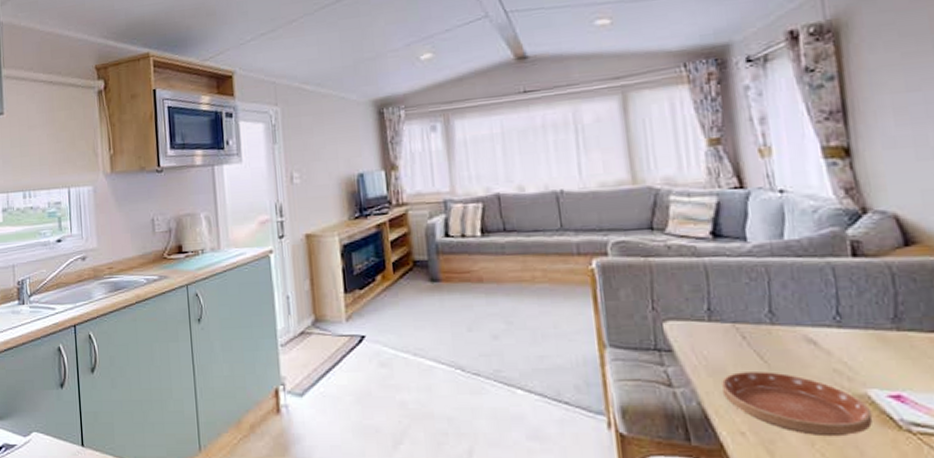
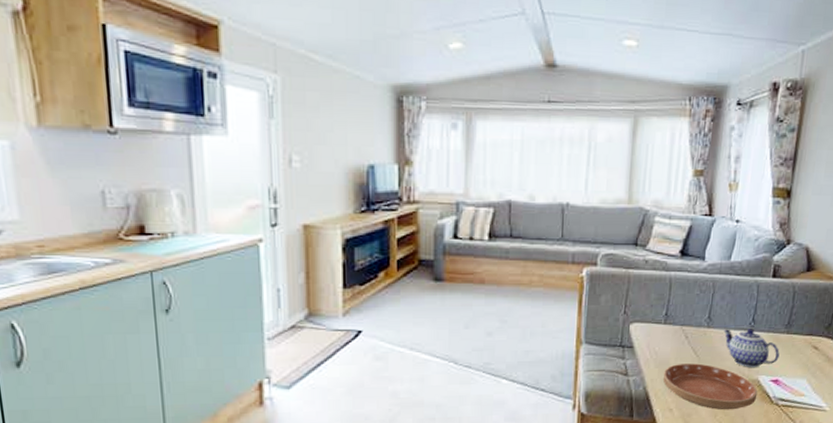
teapot: none [796,323,894,379] -> present [724,327,780,368]

